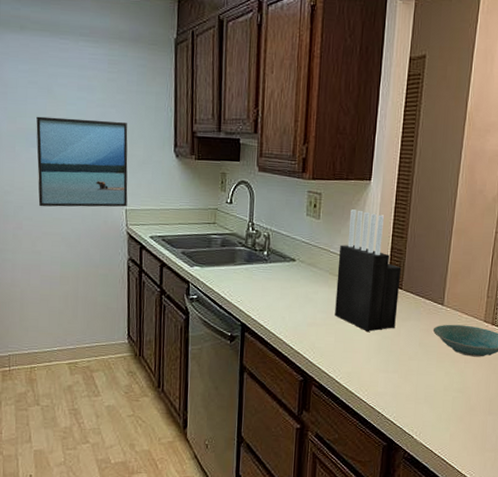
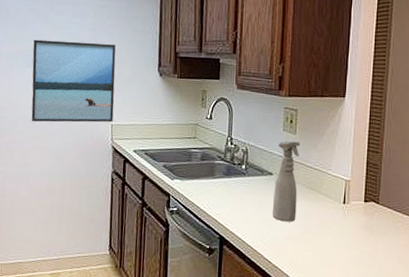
spray bottle: none [294,225,323,309] -> present [272,140,300,222]
knife block: present [335,209,402,332] -> none [312,125,378,246]

